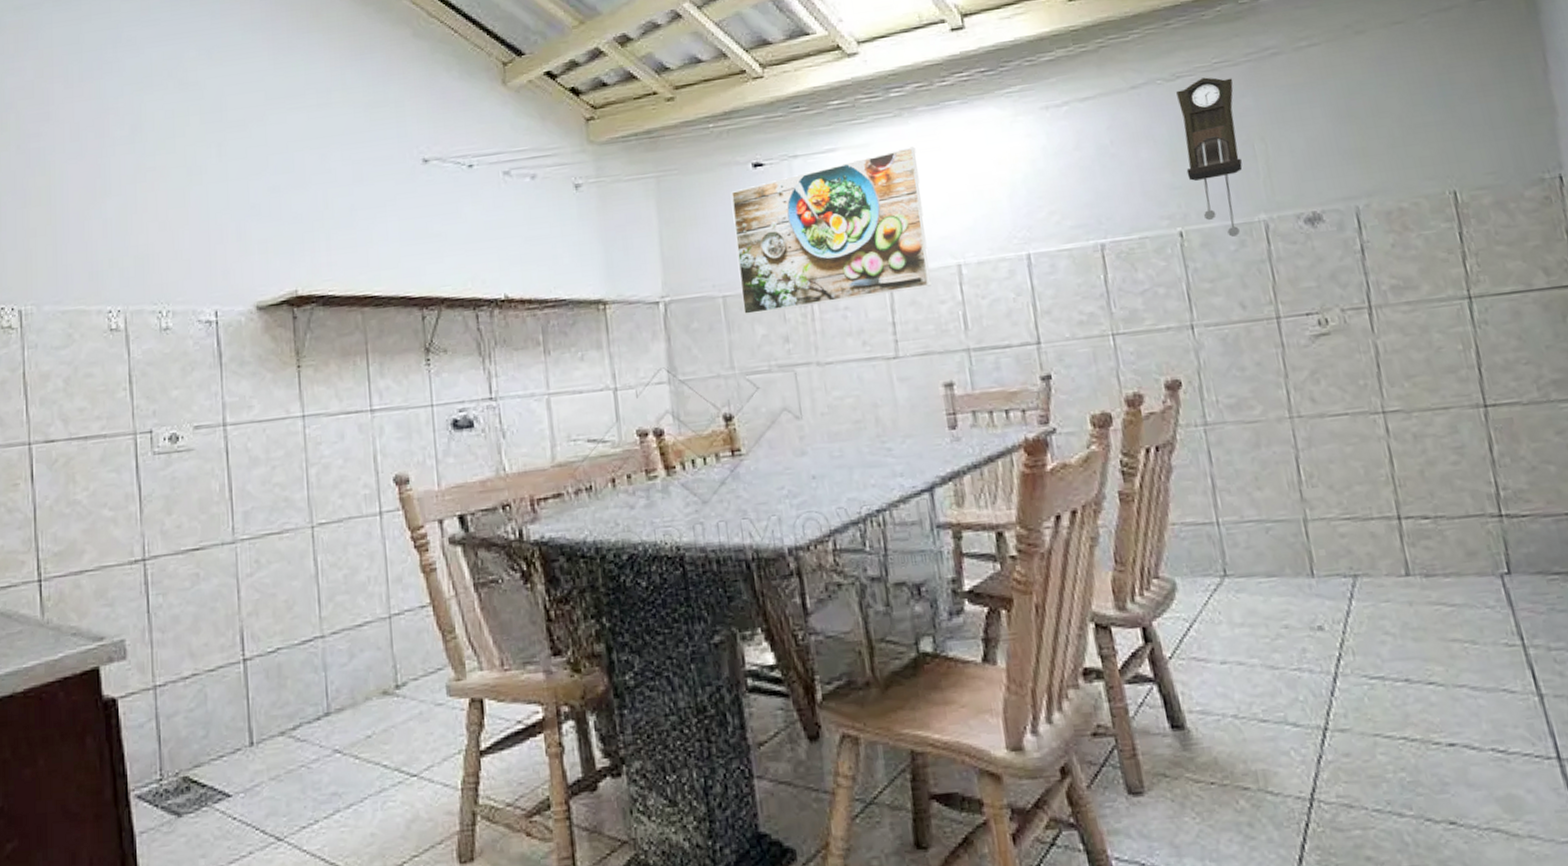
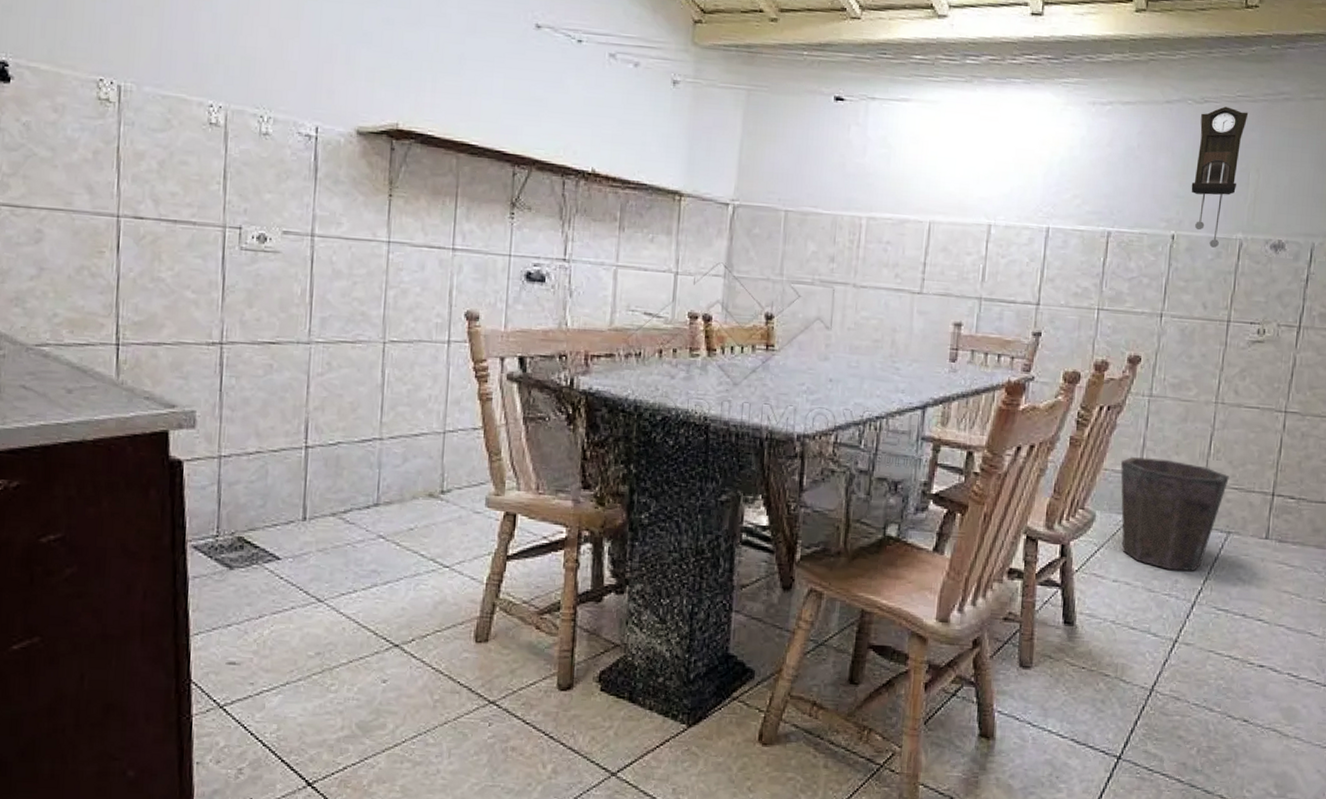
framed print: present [730,147,932,316] -> none [799,112,977,239]
waste bin: none [1189,498,1336,637] -> present [1120,457,1229,571]

